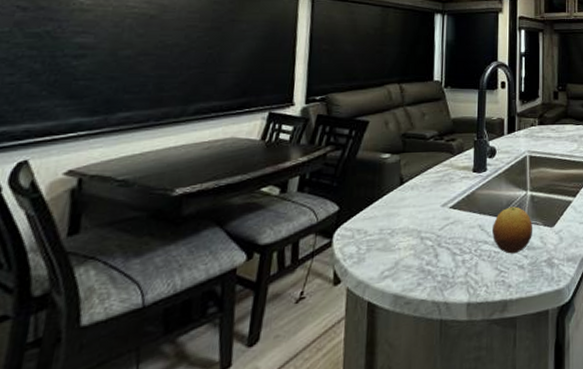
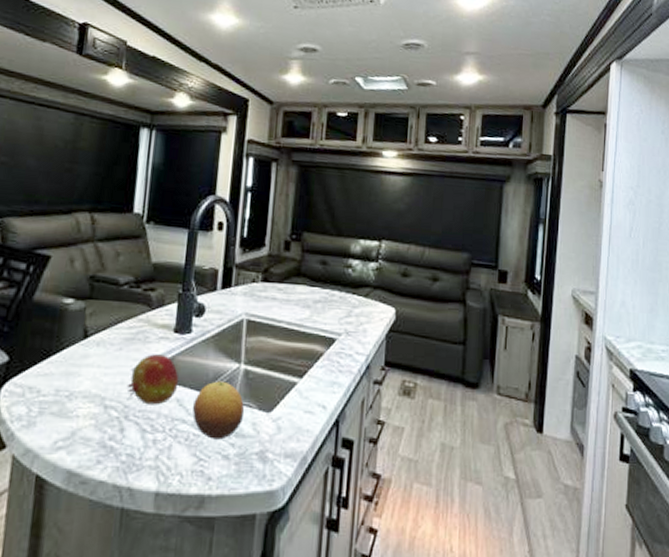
fruit: none [438,191,480,233] -> present [127,354,179,405]

